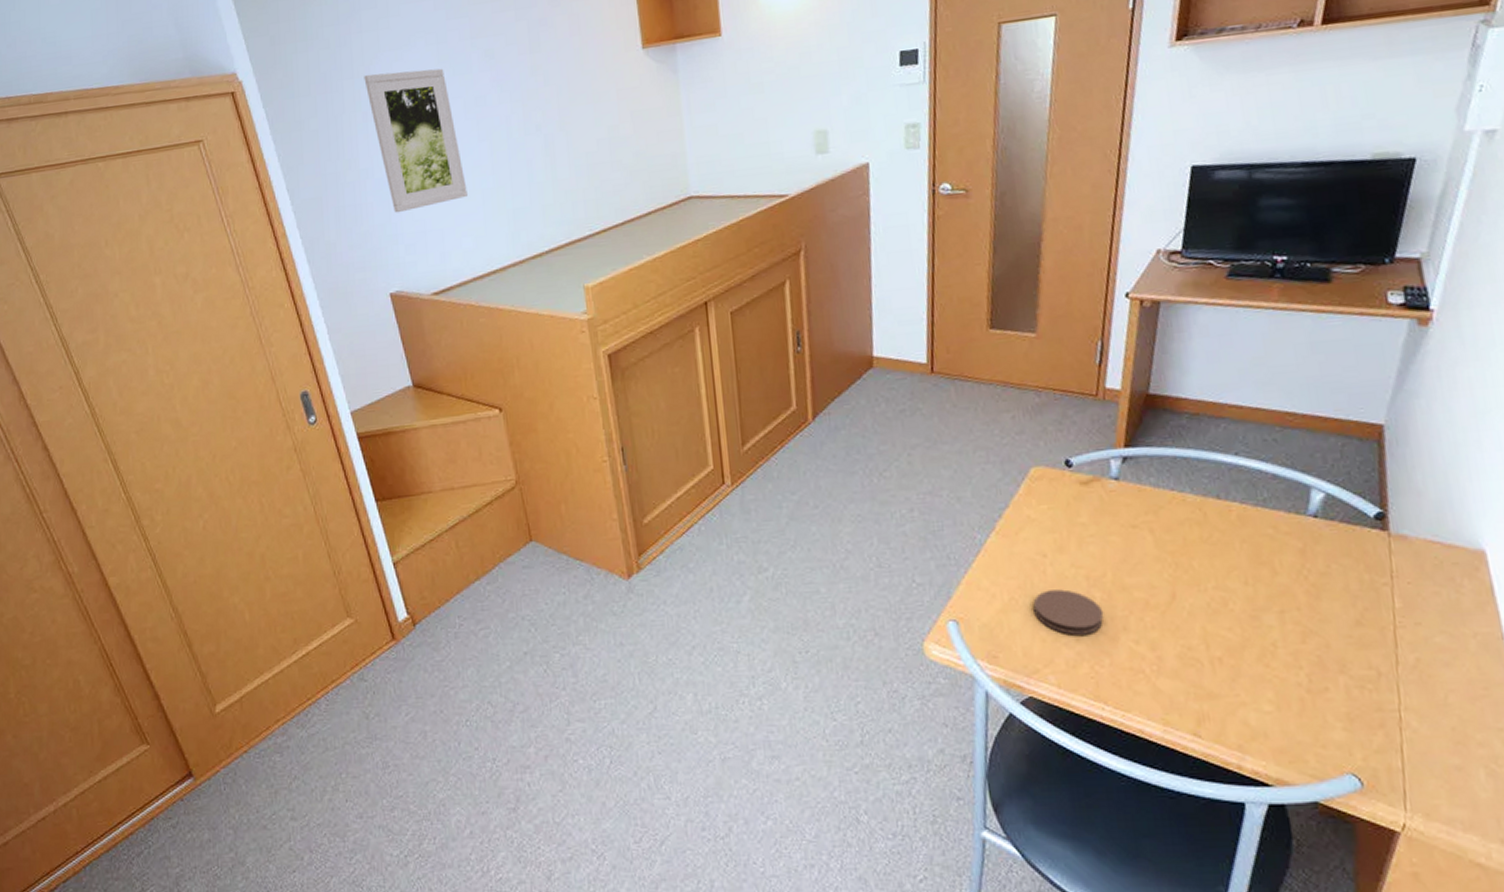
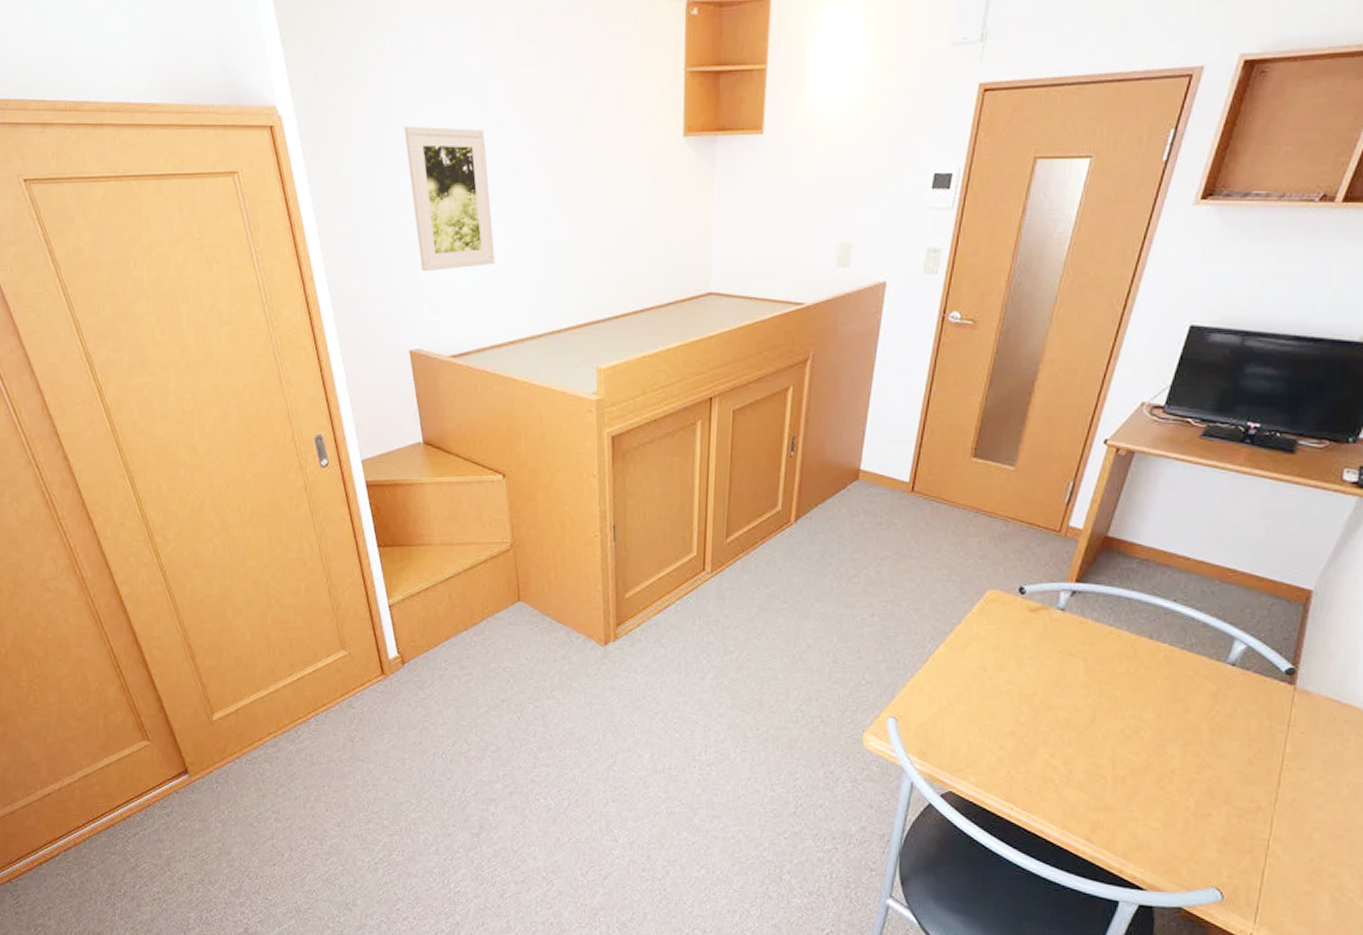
coaster: present [1033,589,1104,635] -> none [966,701,1029,744]

